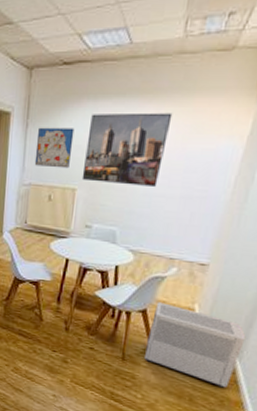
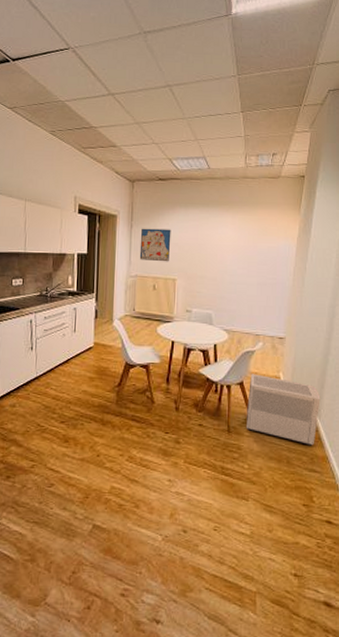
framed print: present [81,112,173,188] -> none [180,219,244,277]

